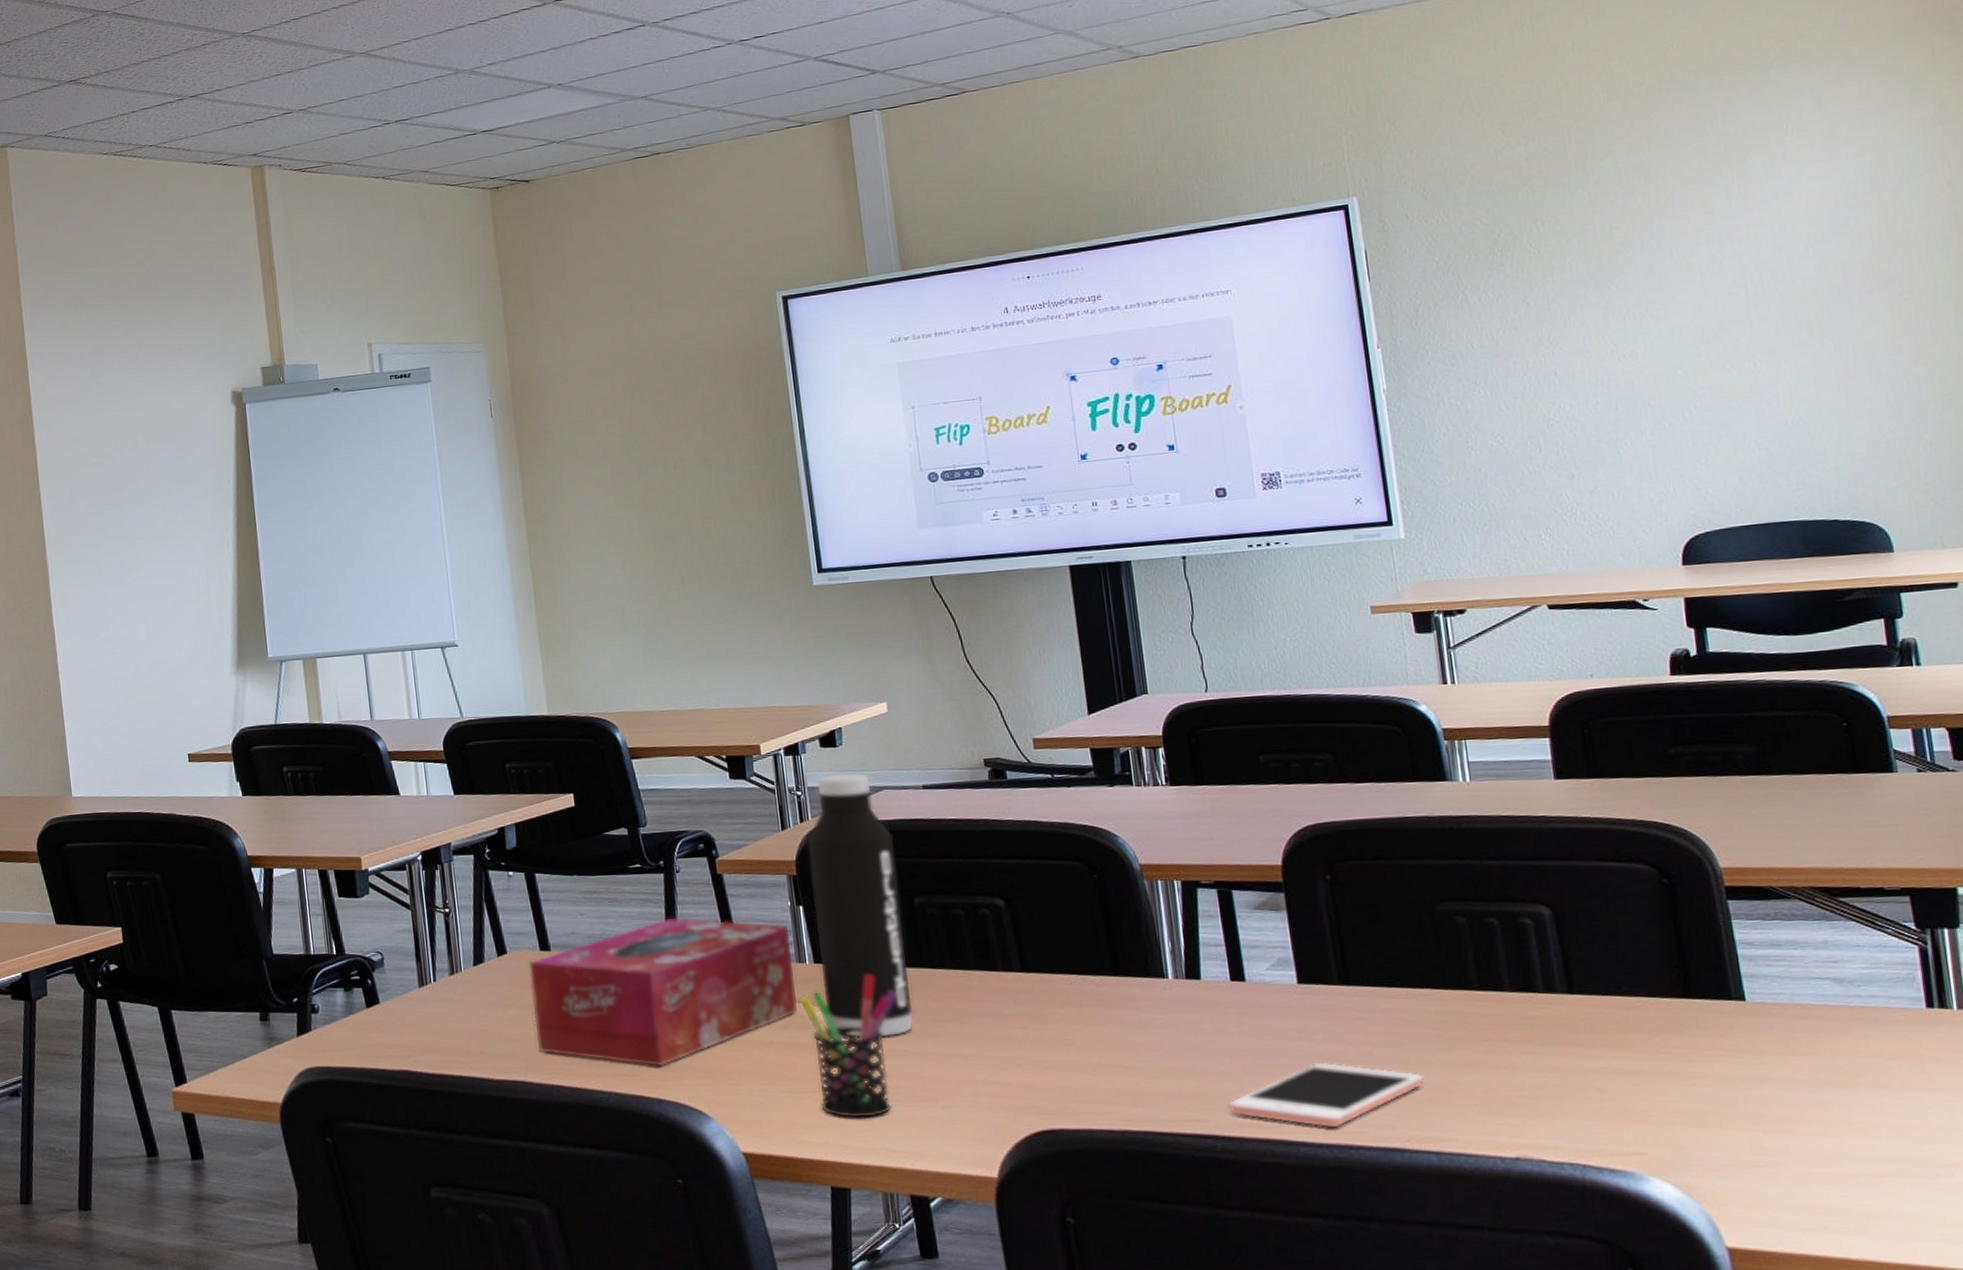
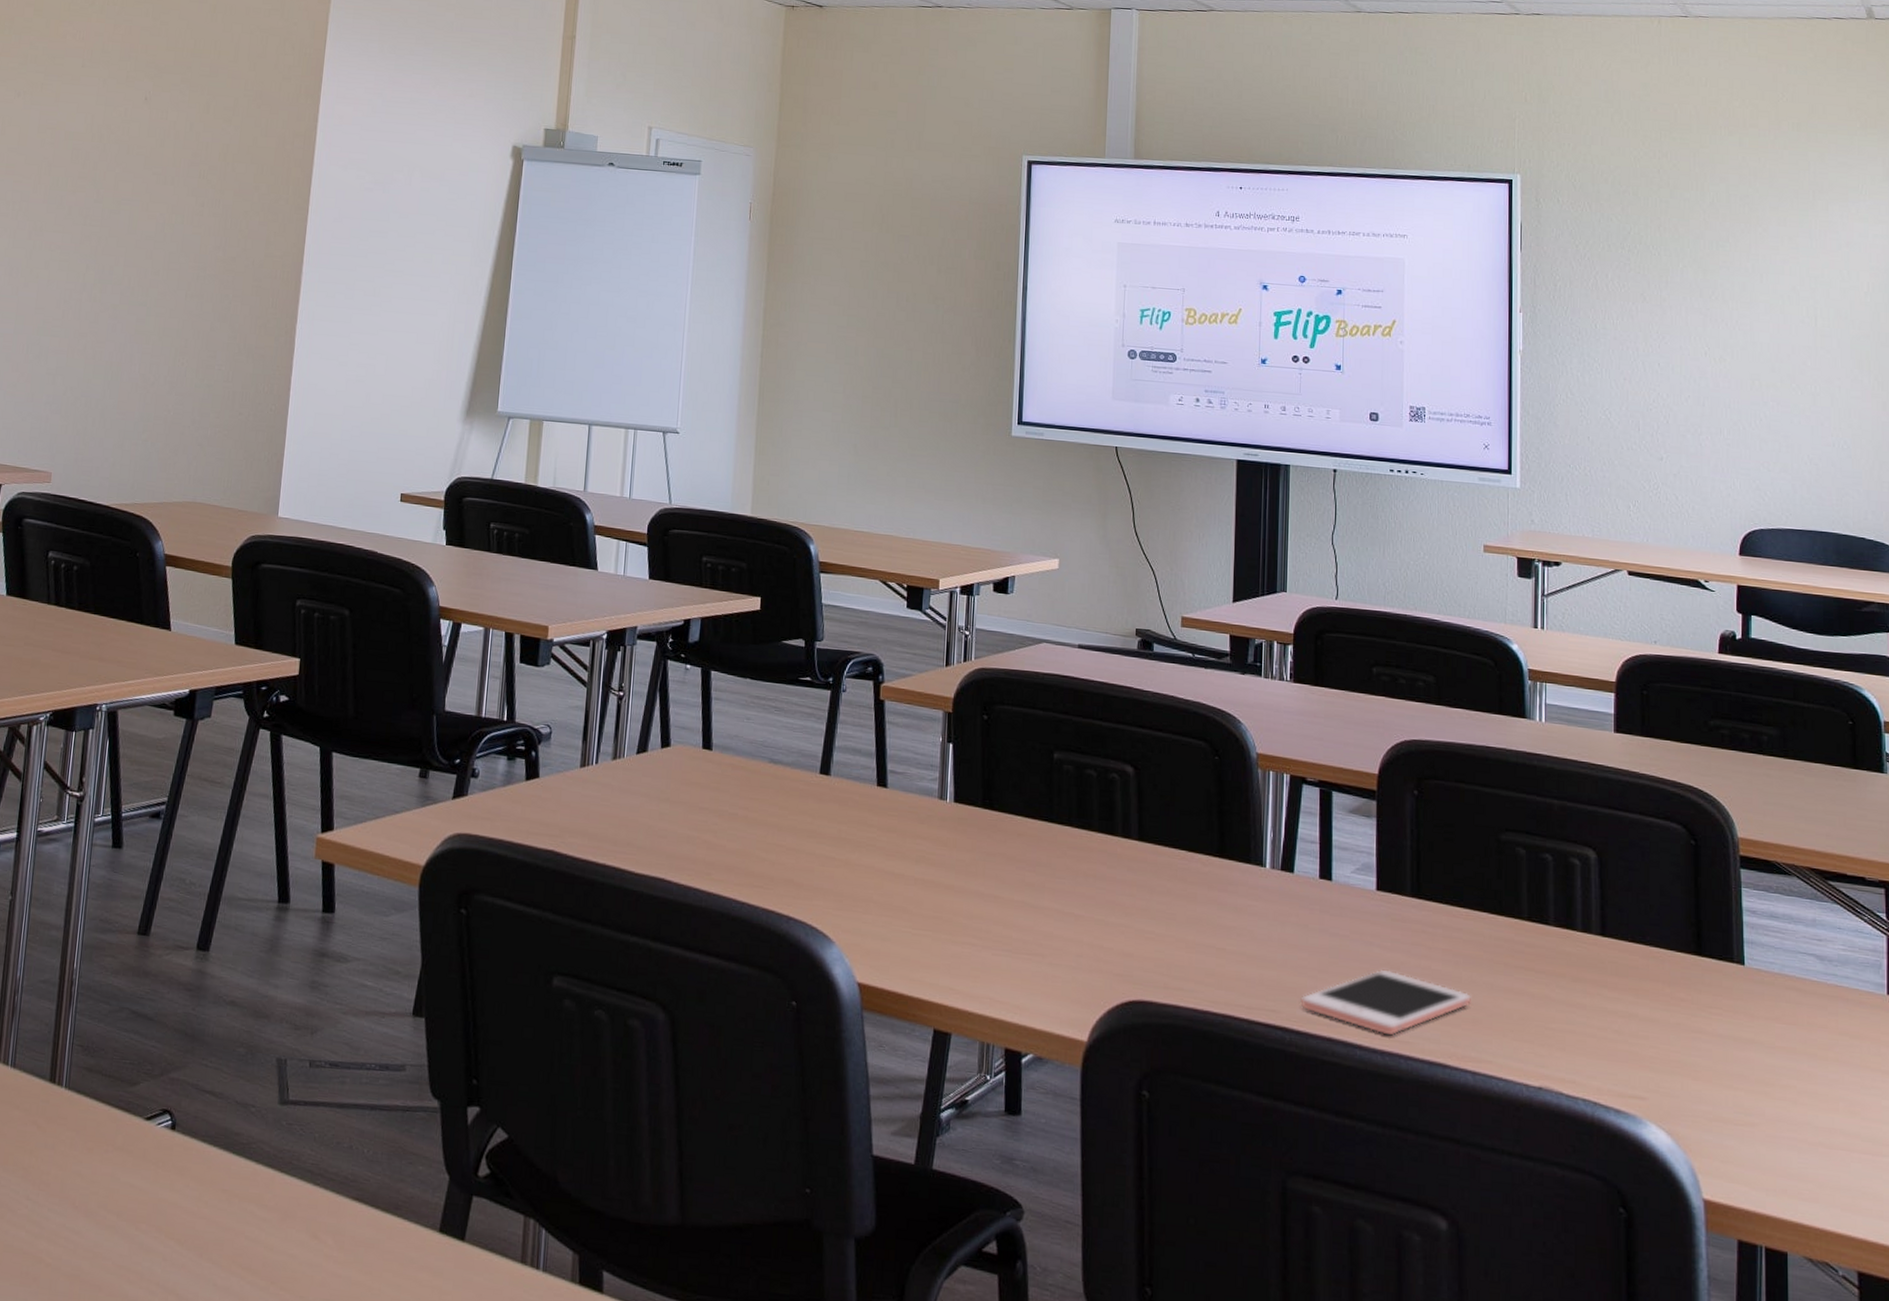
tissue box: present [529,917,799,1067] -> none [684,735,937,884]
pen holder: present [799,975,897,1118] -> none [934,821,1024,965]
water bottle: present [807,773,914,1038] -> none [957,619,1044,886]

